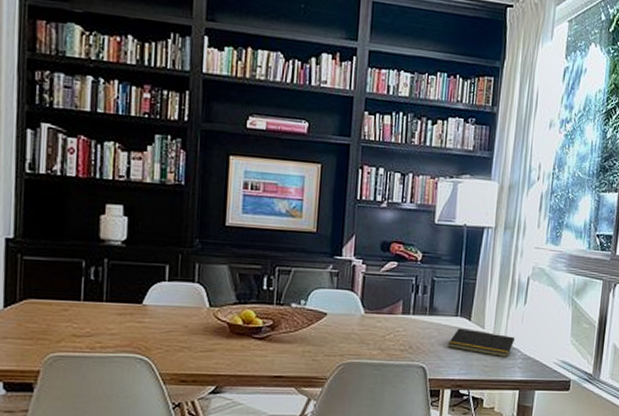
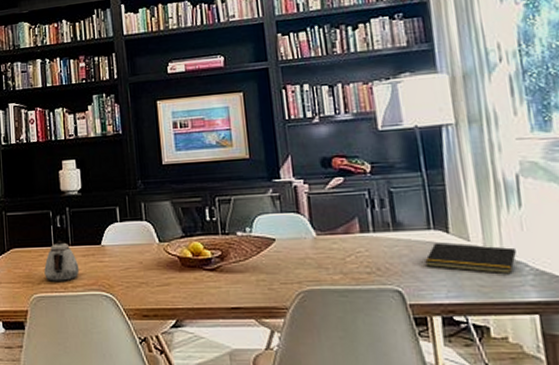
teapot: none [67,295,113,341] -> present [44,241,80,281]

